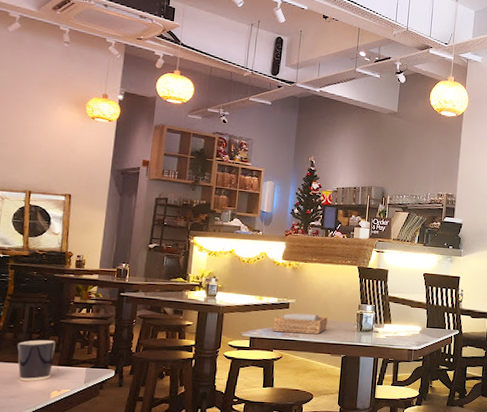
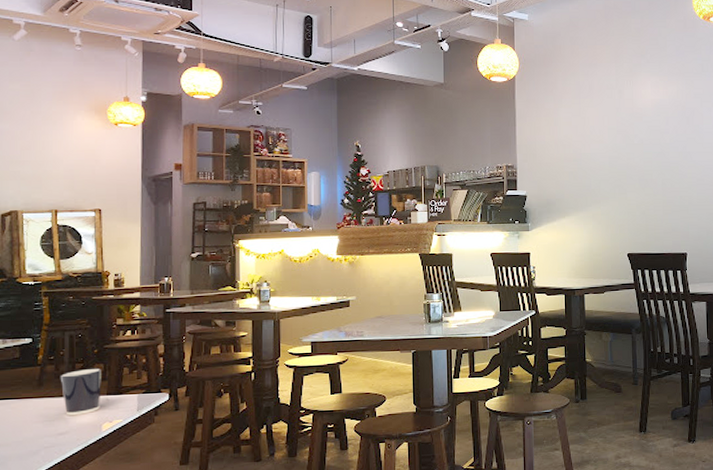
napkin holder: present [272,313,328,335] -> none [334,309,393,334]

